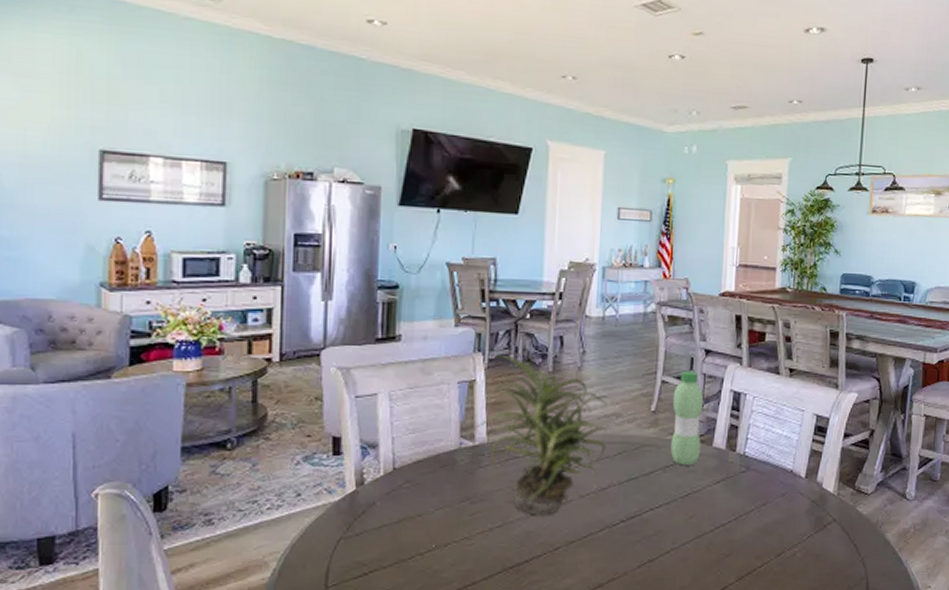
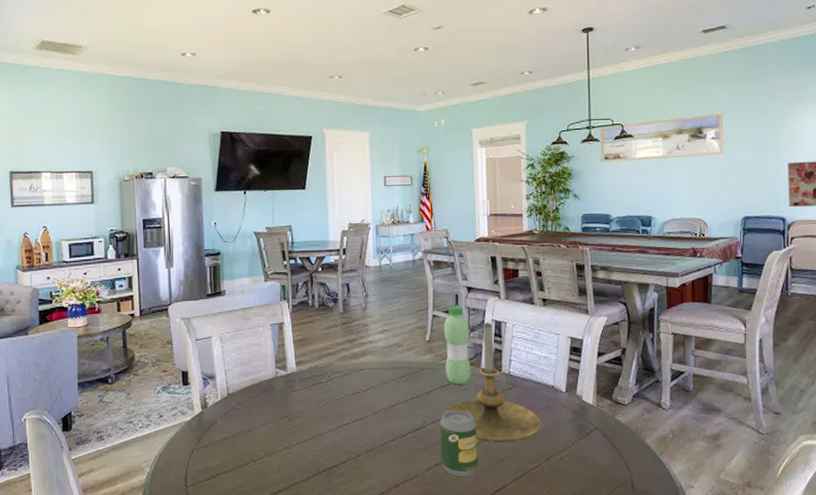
potted plant: present [467,355,607,515] -> none [281,302,392,429]
soda can: none [656,496,701,576] -> present [440,410,479,477]
candle holder: none [666,393,775,535] -> present [445,322,541,443]

